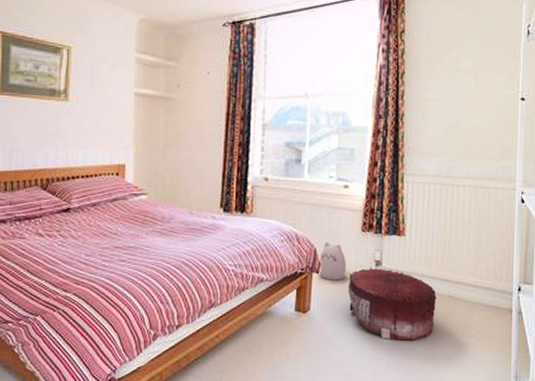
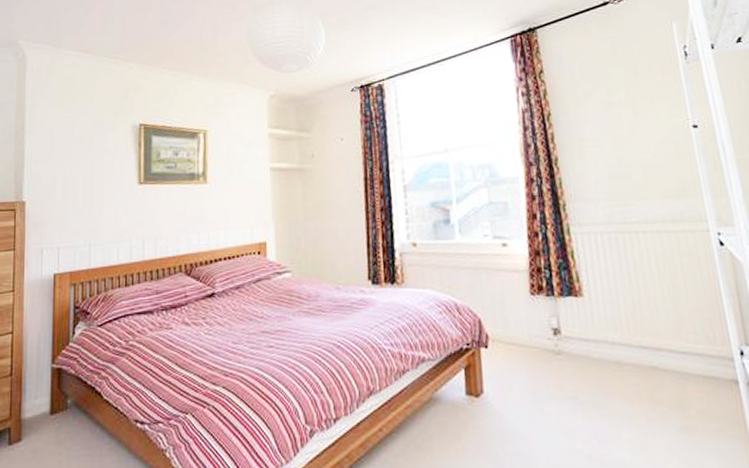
plush toy: present [318,242,347,281] -> none [484,310,520,356]
pouf: present [347,267,437,341] -> none [523,336,640,427]

